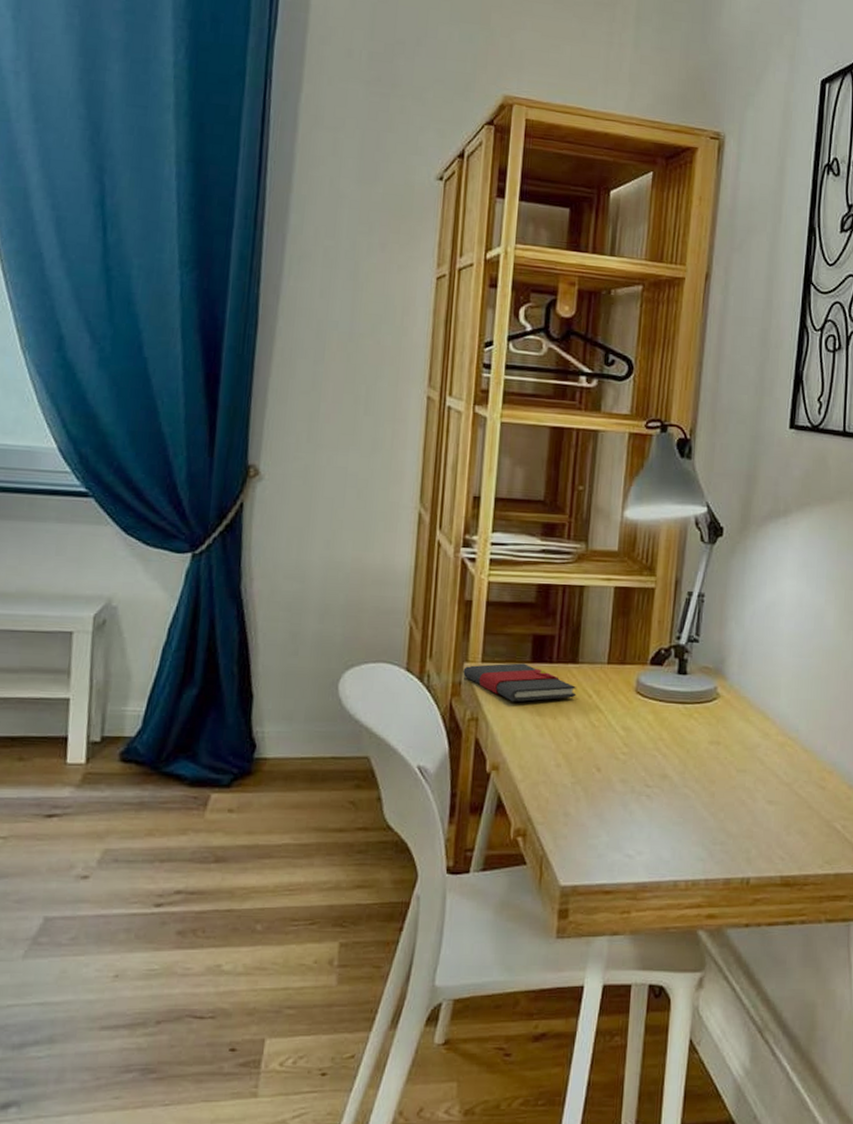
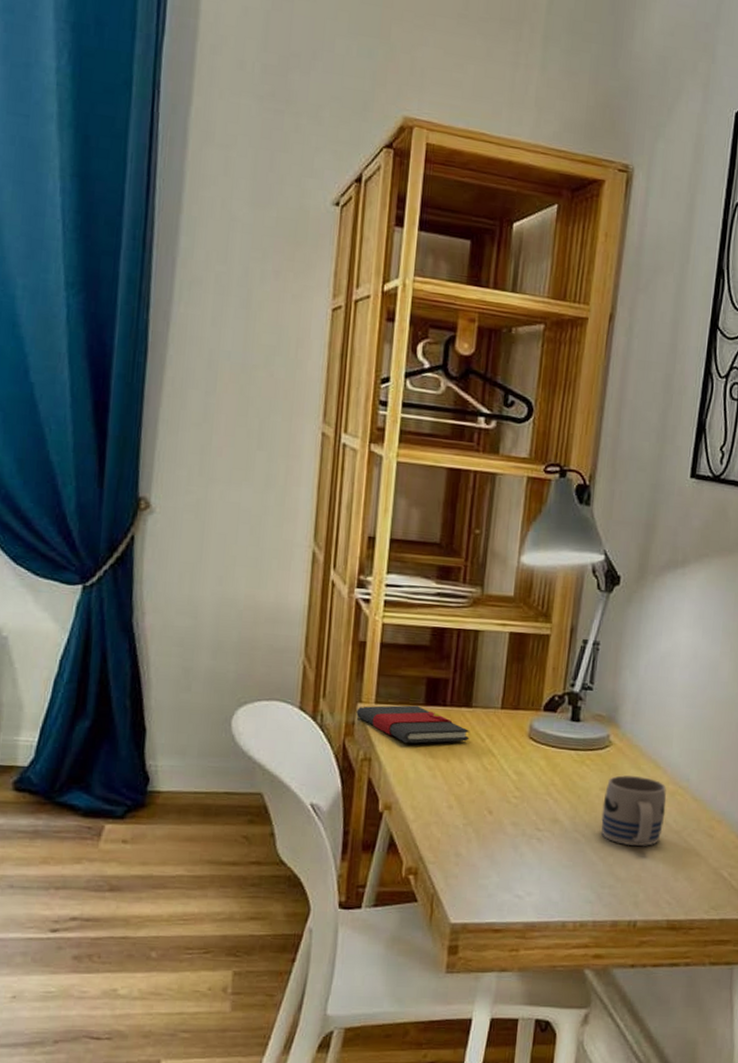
mug: none [711,728,776,800] -> present [601,775,667,846]

